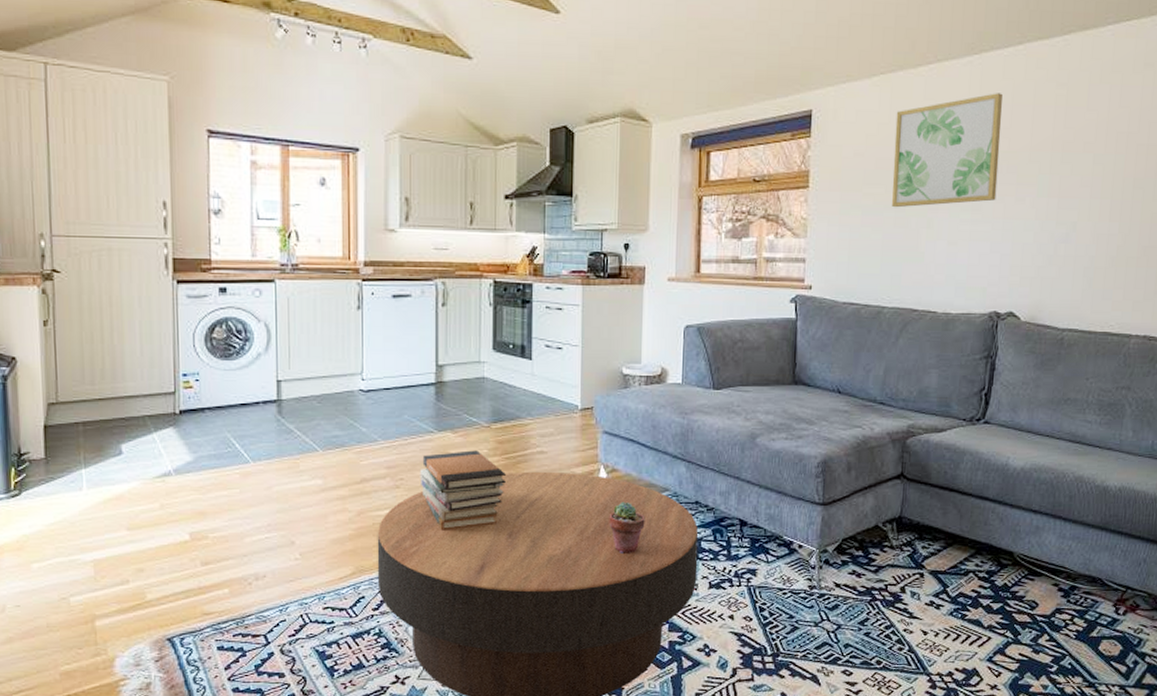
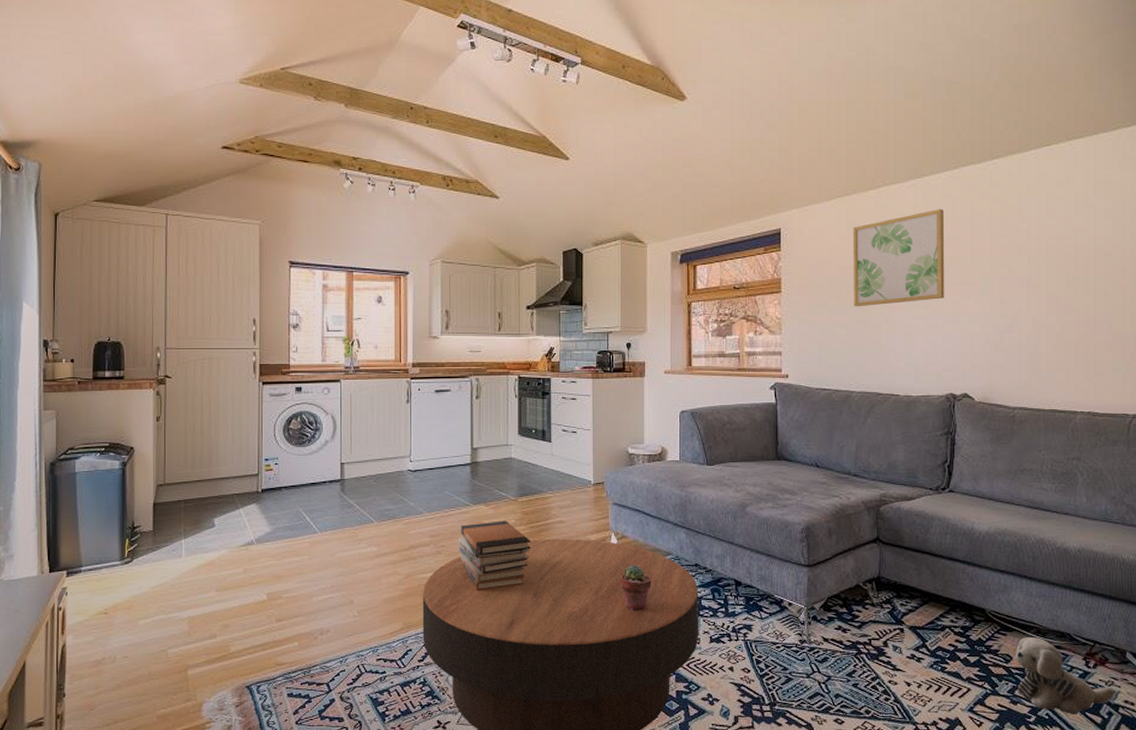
plush toy: none [1041,582,1143,664] -> present [1015,636,1115,715]

